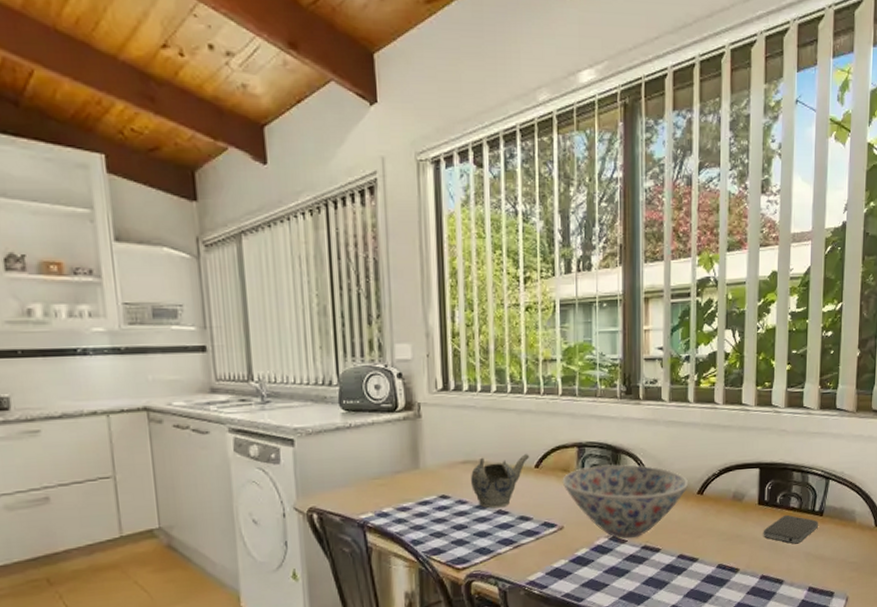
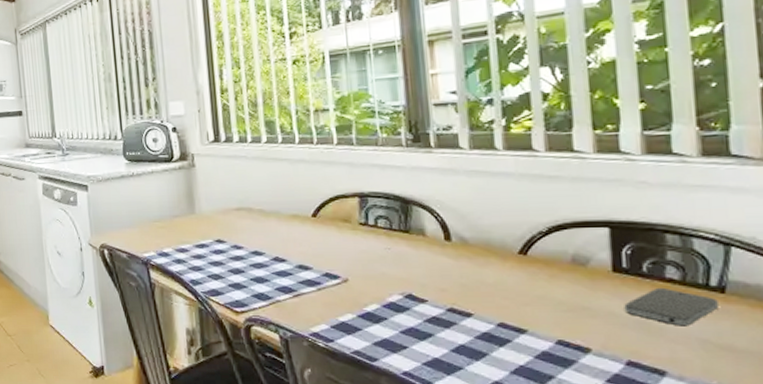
teapot: present [471,454,530,509] -> none [245,203,306,255]
bowl: present [562,464,689,539] -> none [343,216,506,299]

